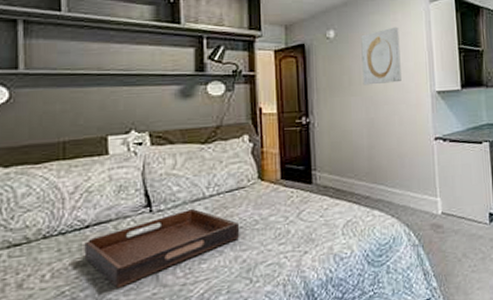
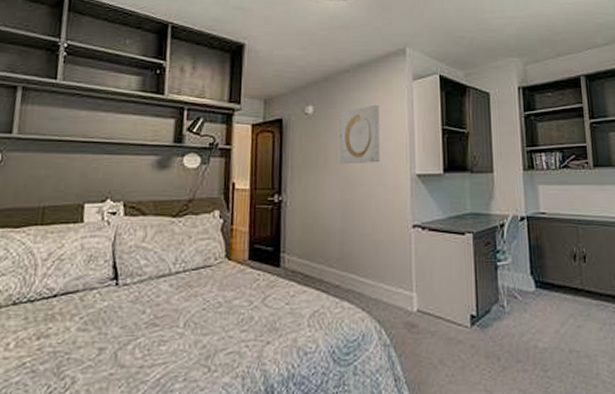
serving tray: present [84,209,240,289] -> none [48,285,203,365]

